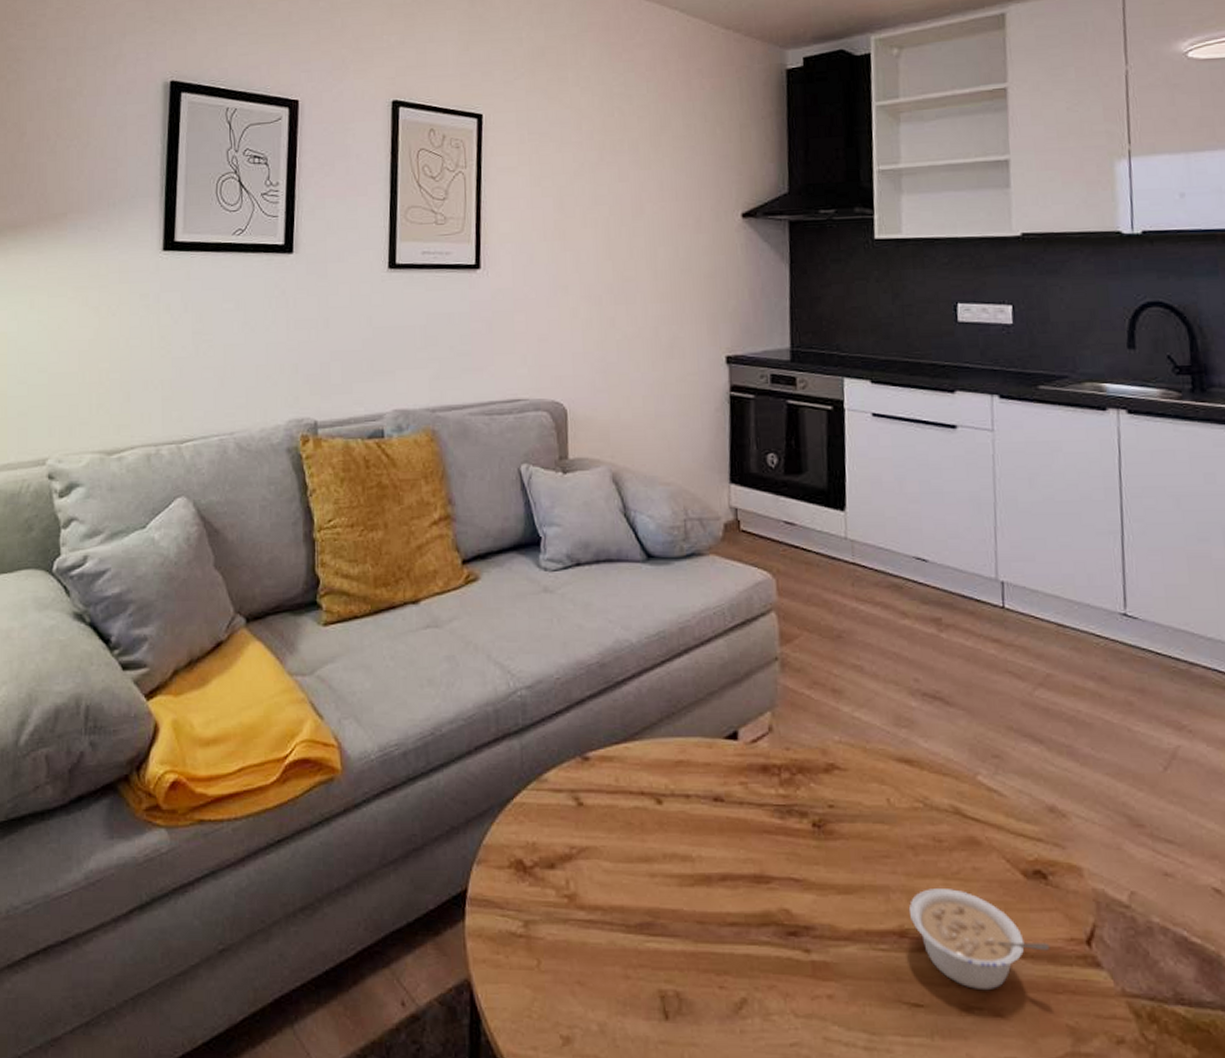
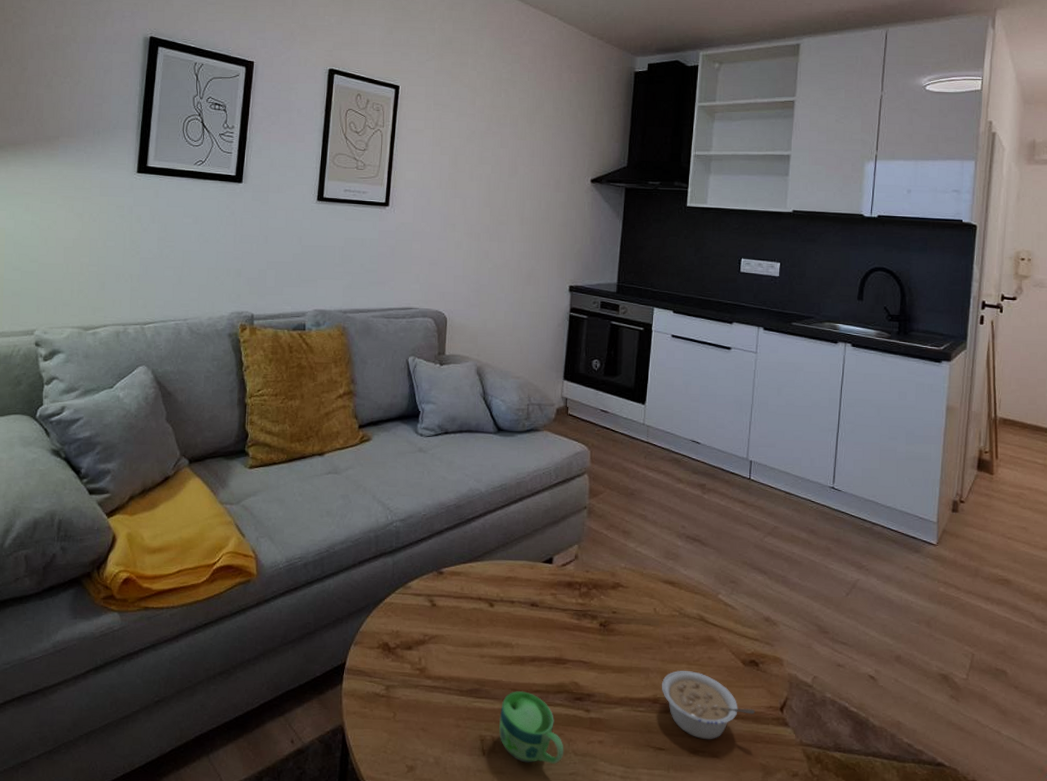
cup: none [684,924,780,1030] -> present [499,691,564,764]

